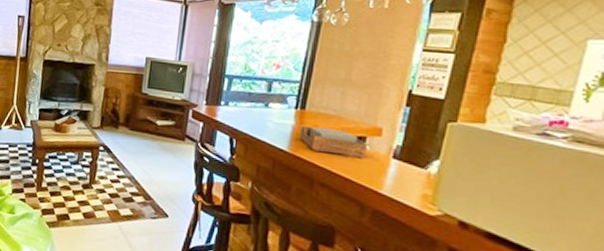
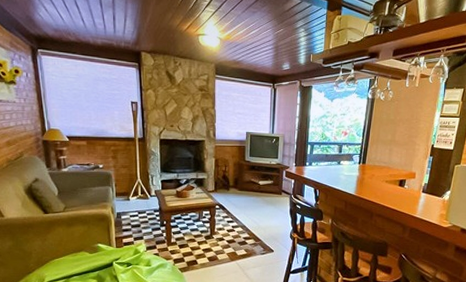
napkin holder: present [299,125,368,159] -> none [362,175,407,195]

